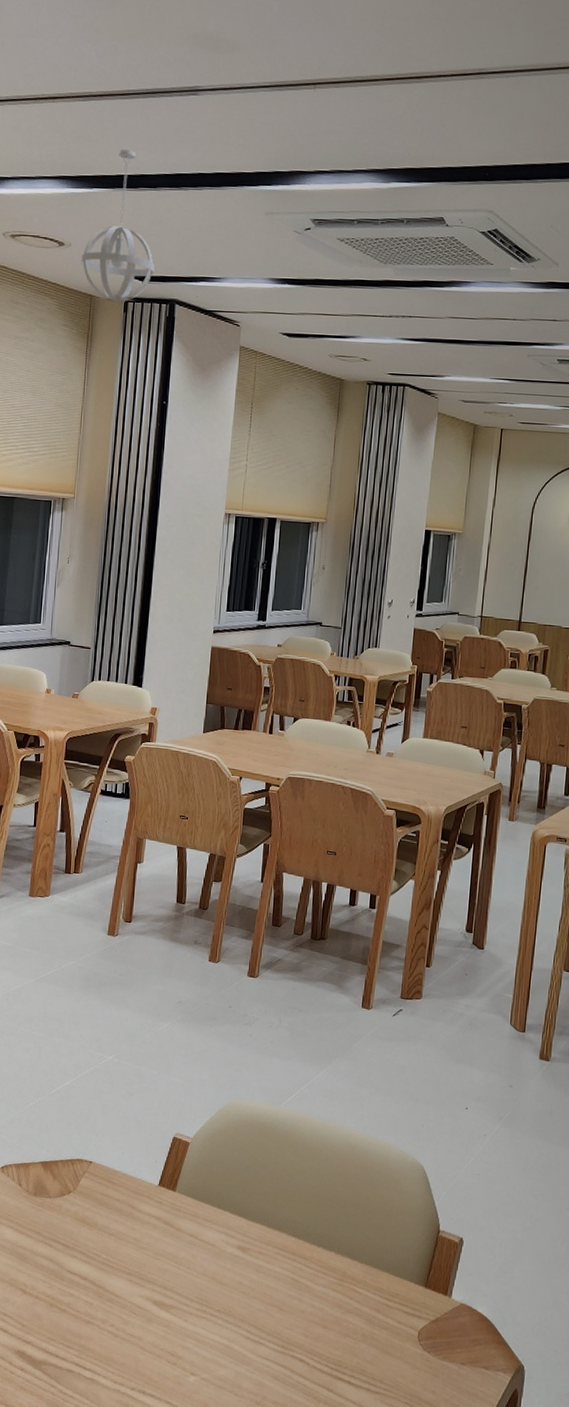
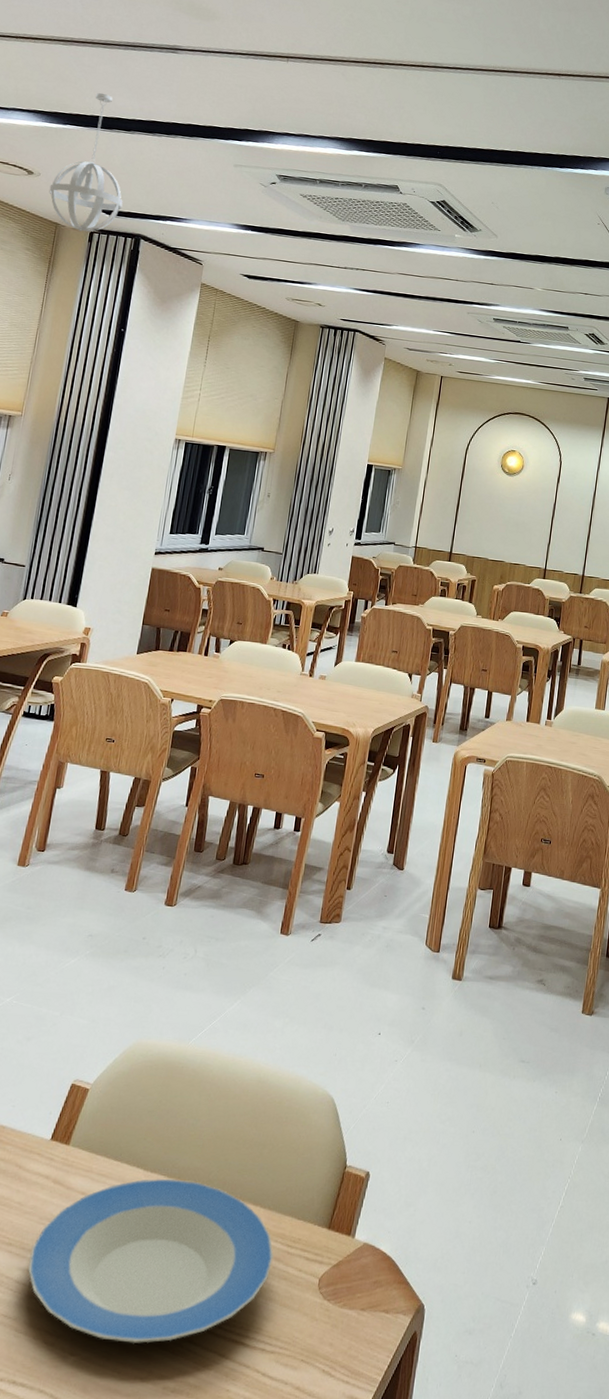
plate: none [148,1227,373,1373] -> present [28,1178,274,1343]

